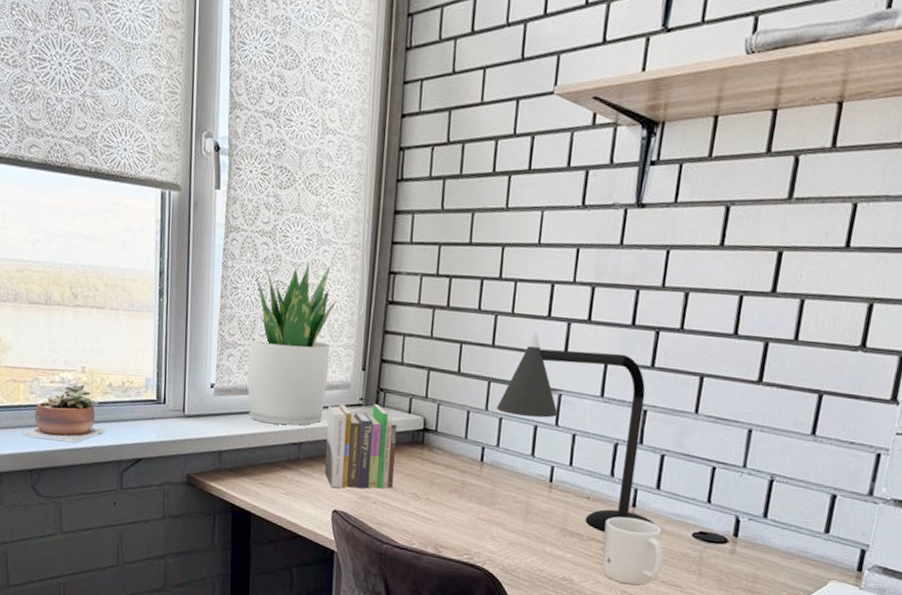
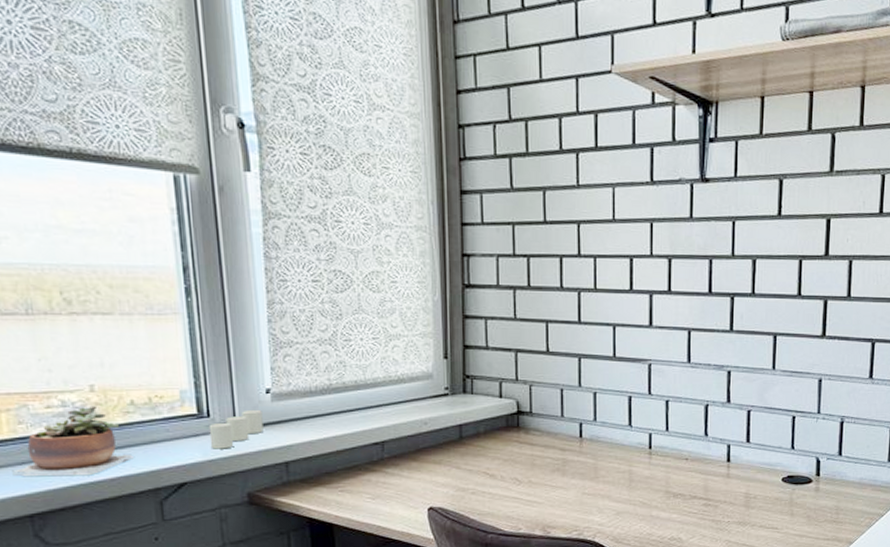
candle: none [163,400,206,434] -> present [208,409,264,449]
planter: present [247,261,336,426] -> none [307,248,407,425]
books: present [325,404,397,489] -> none [410,392,492,485]
desk lamp: present [497,332,655,532] -> none [590,305,749,489]
mug: present [601,516,664,585] -> none [704,471,760,534]

